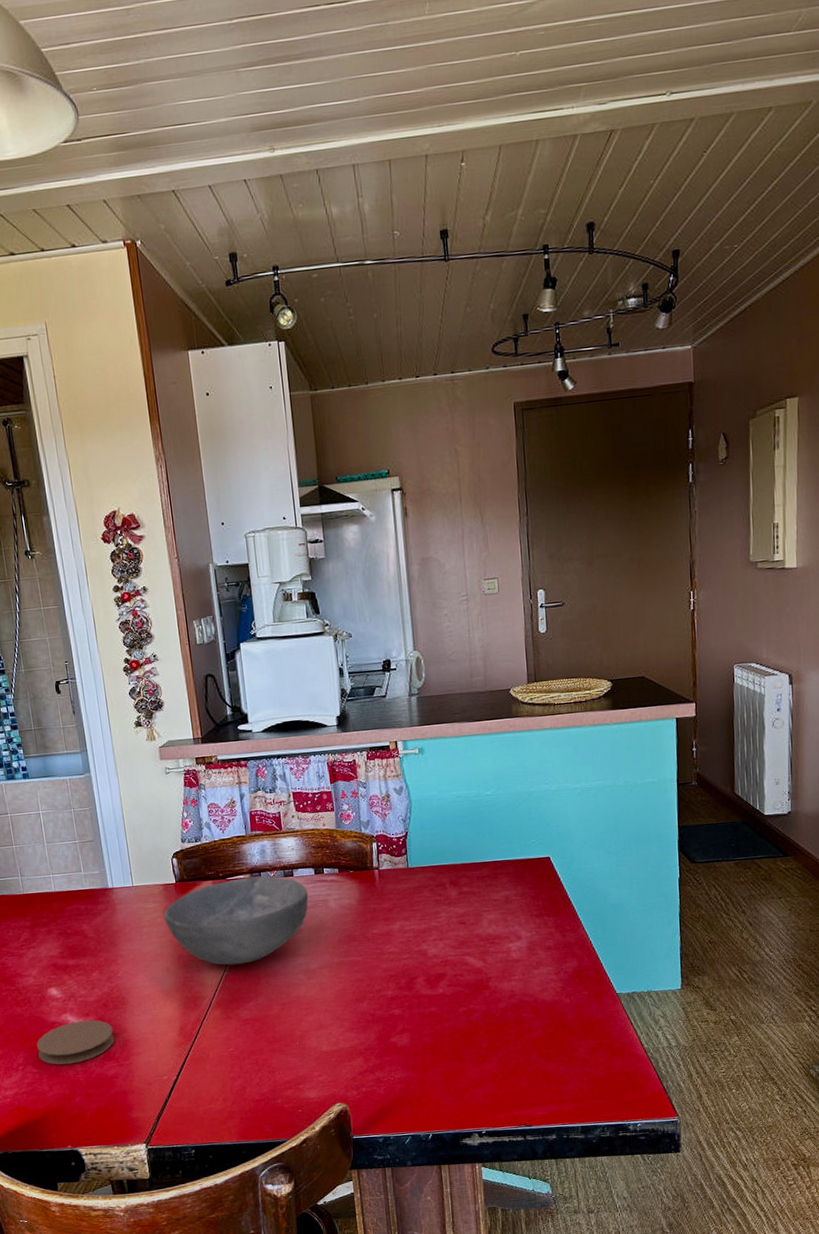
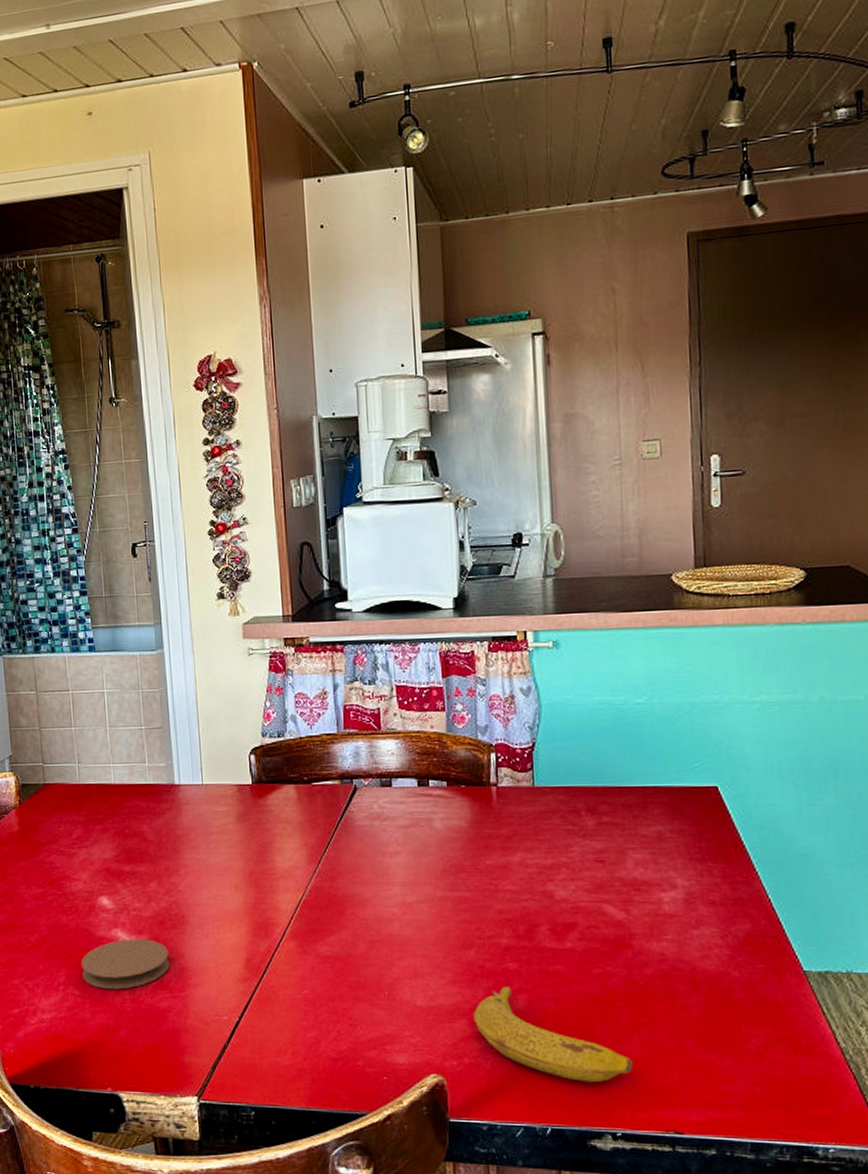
bowl: present [163,876,309,965] -> none [235,783,409,889]
fruit: none [368,1028,493,1096] -> present [473,987,633,1083]

